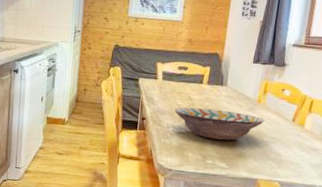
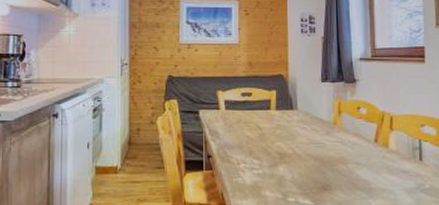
decorative bowl: present [175,107,264,141] -> none [244,137,344,172]

